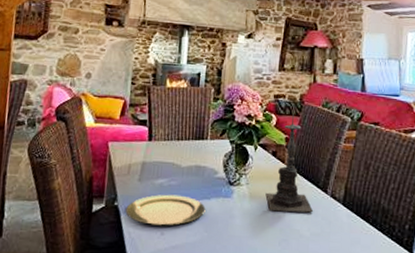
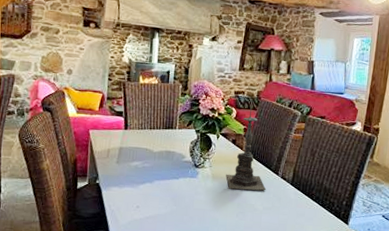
plate: present [125,194,206,226] -> none [106,174,175,201]

